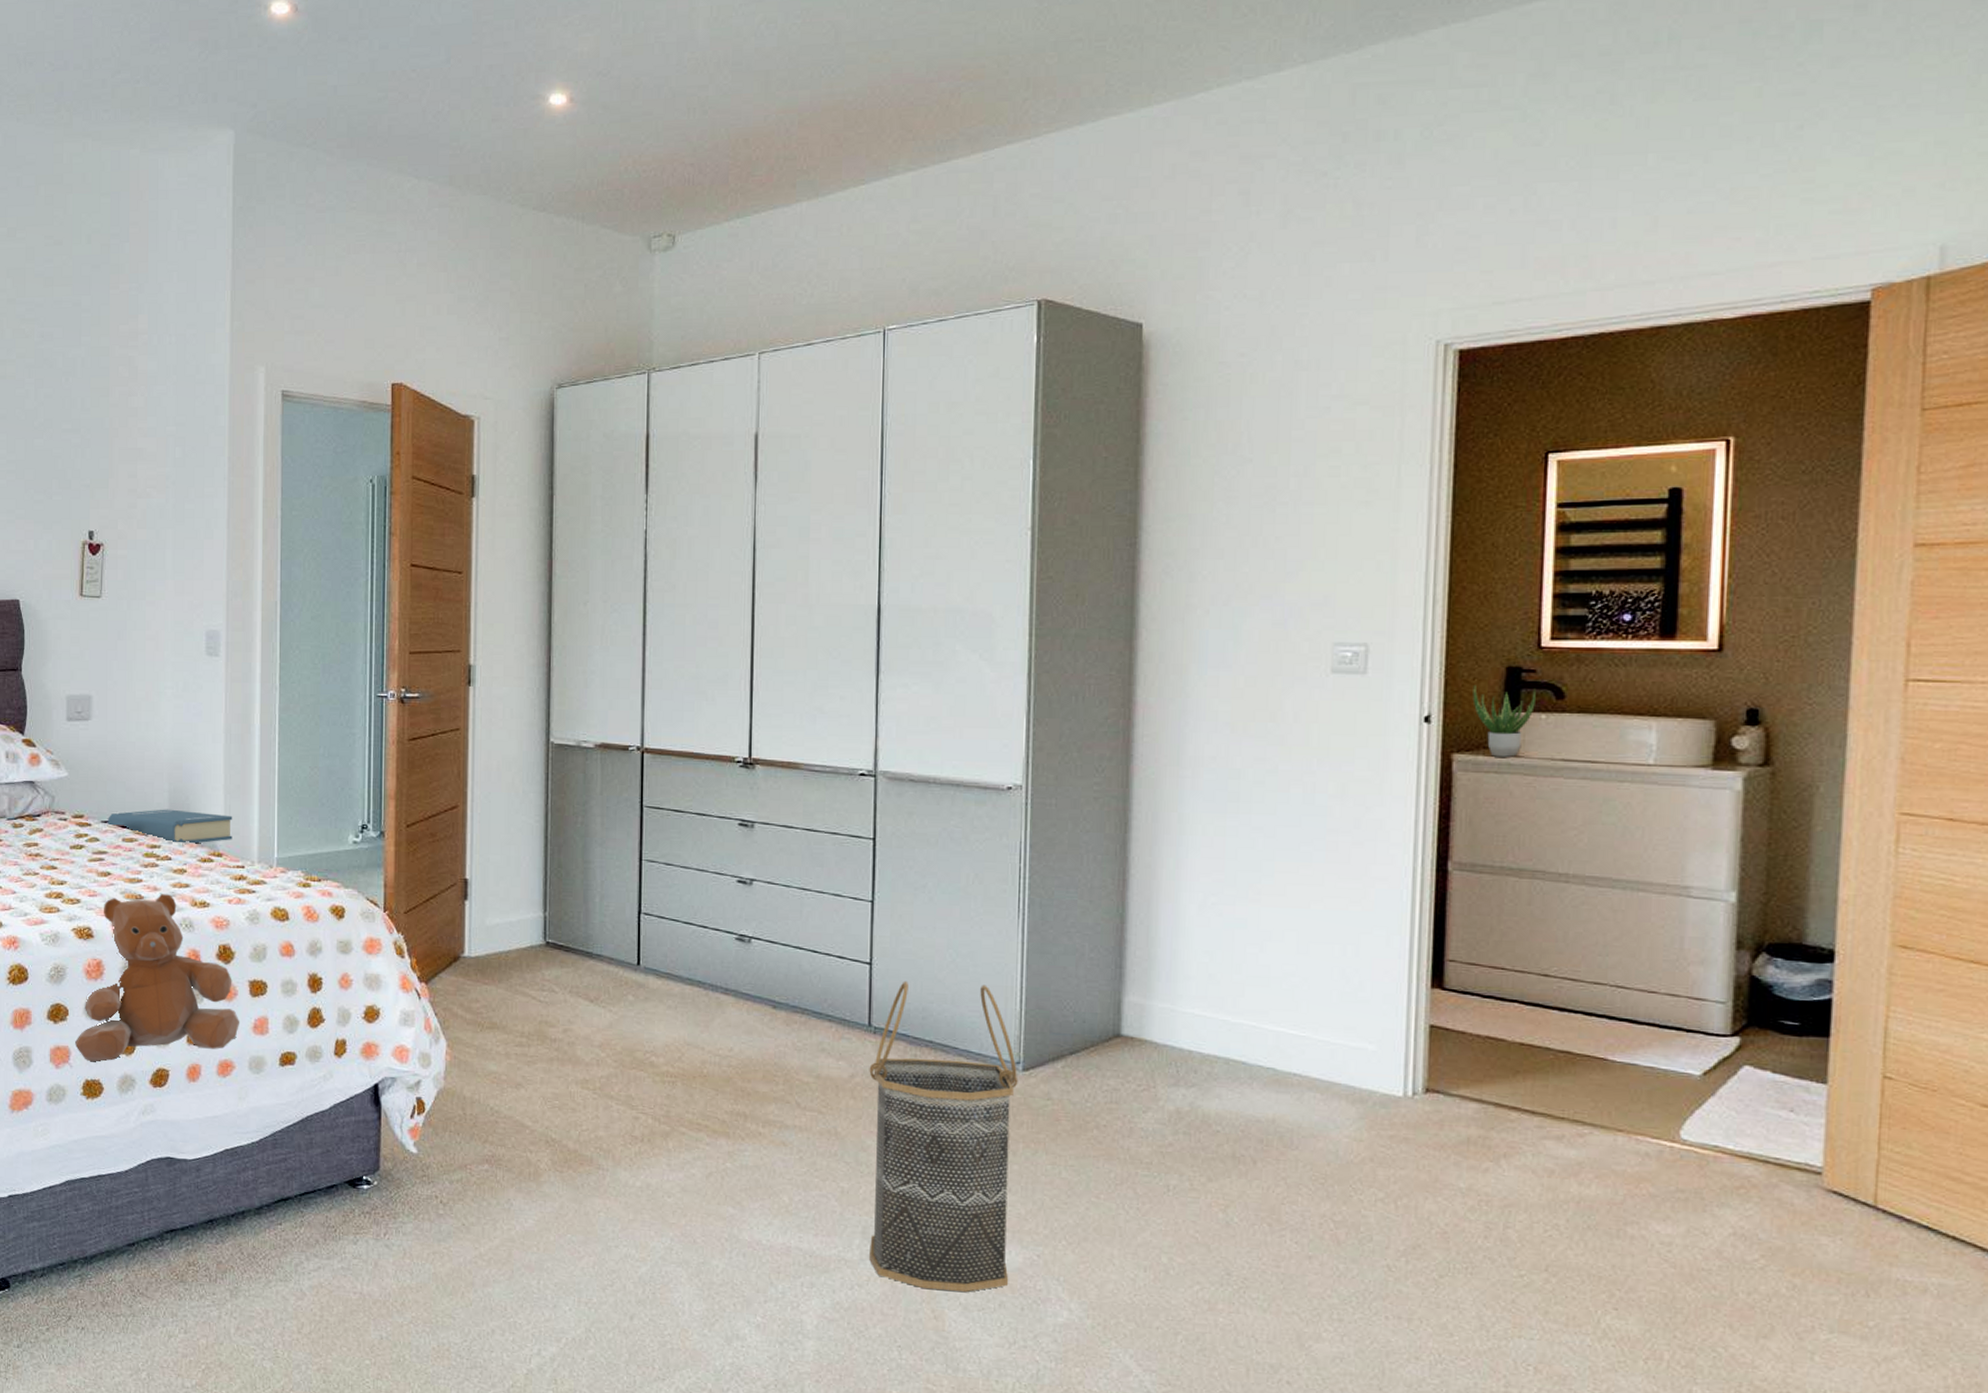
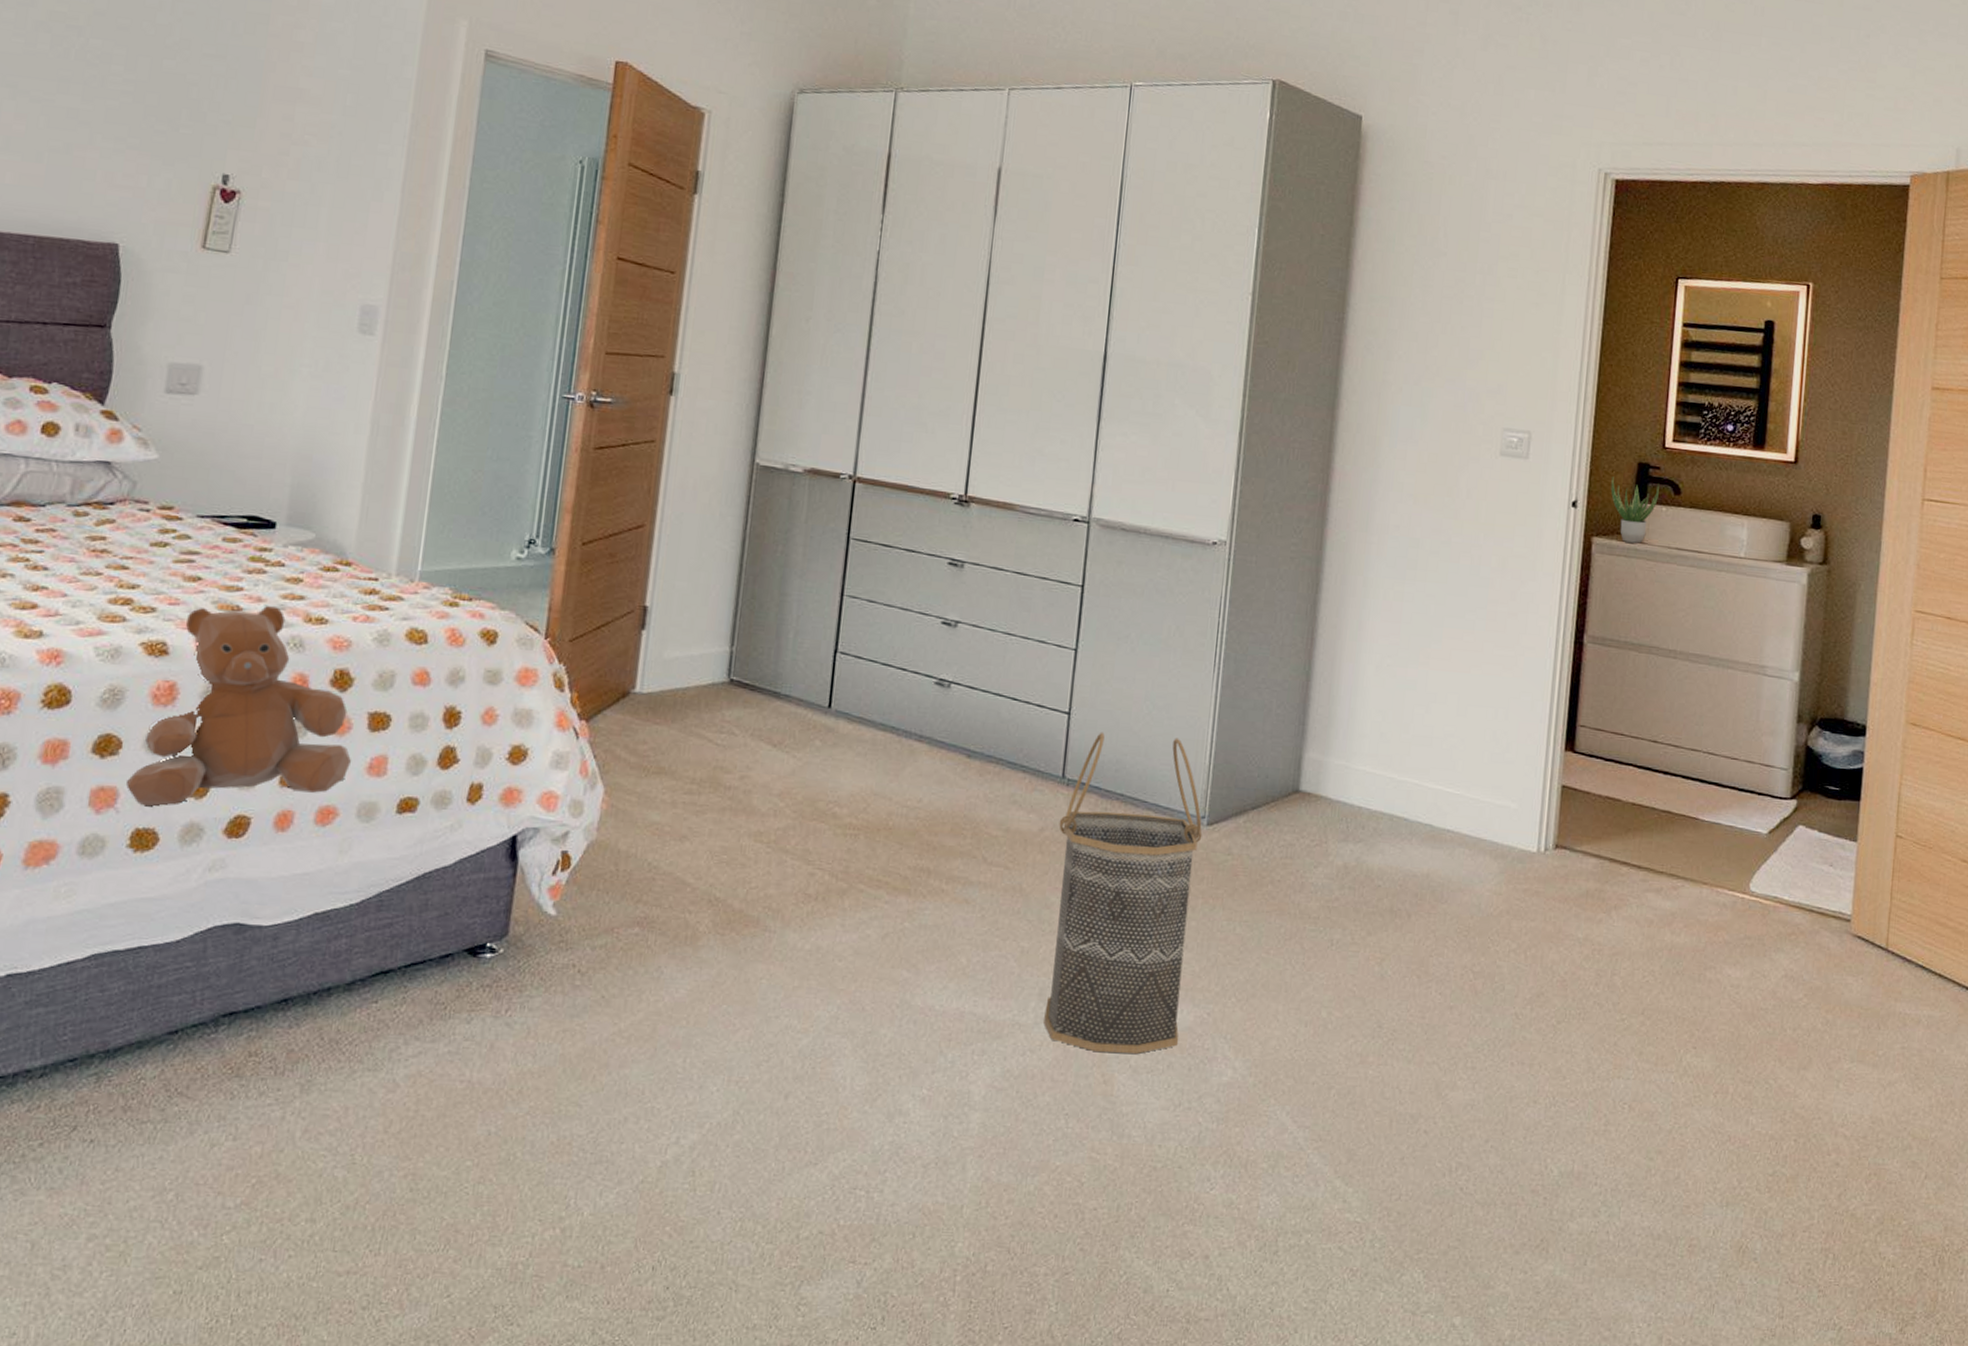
book: present [108,809,233,845] -> none [205,506,370,550]

